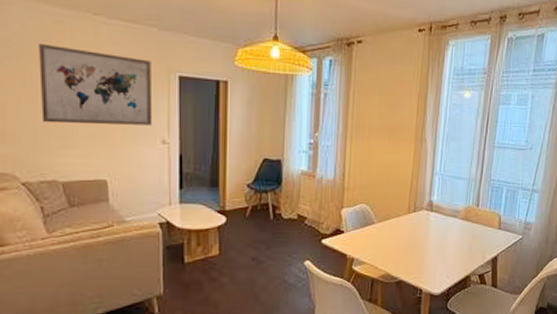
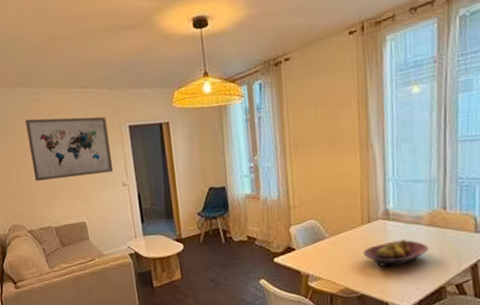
fruit bowl: none [406,230,462,256] -> present [363,239,430,268]

